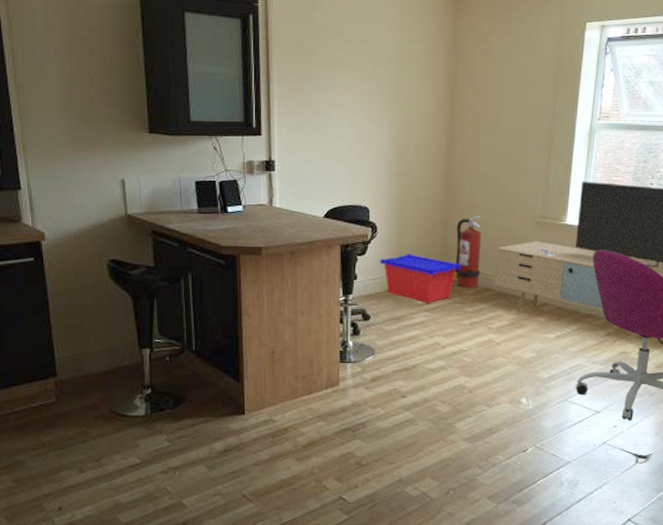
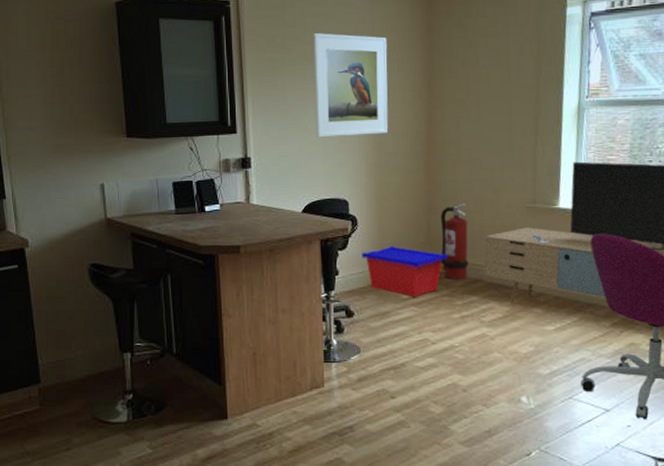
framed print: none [340,39,414,145] -> present [313,33,389,138]

